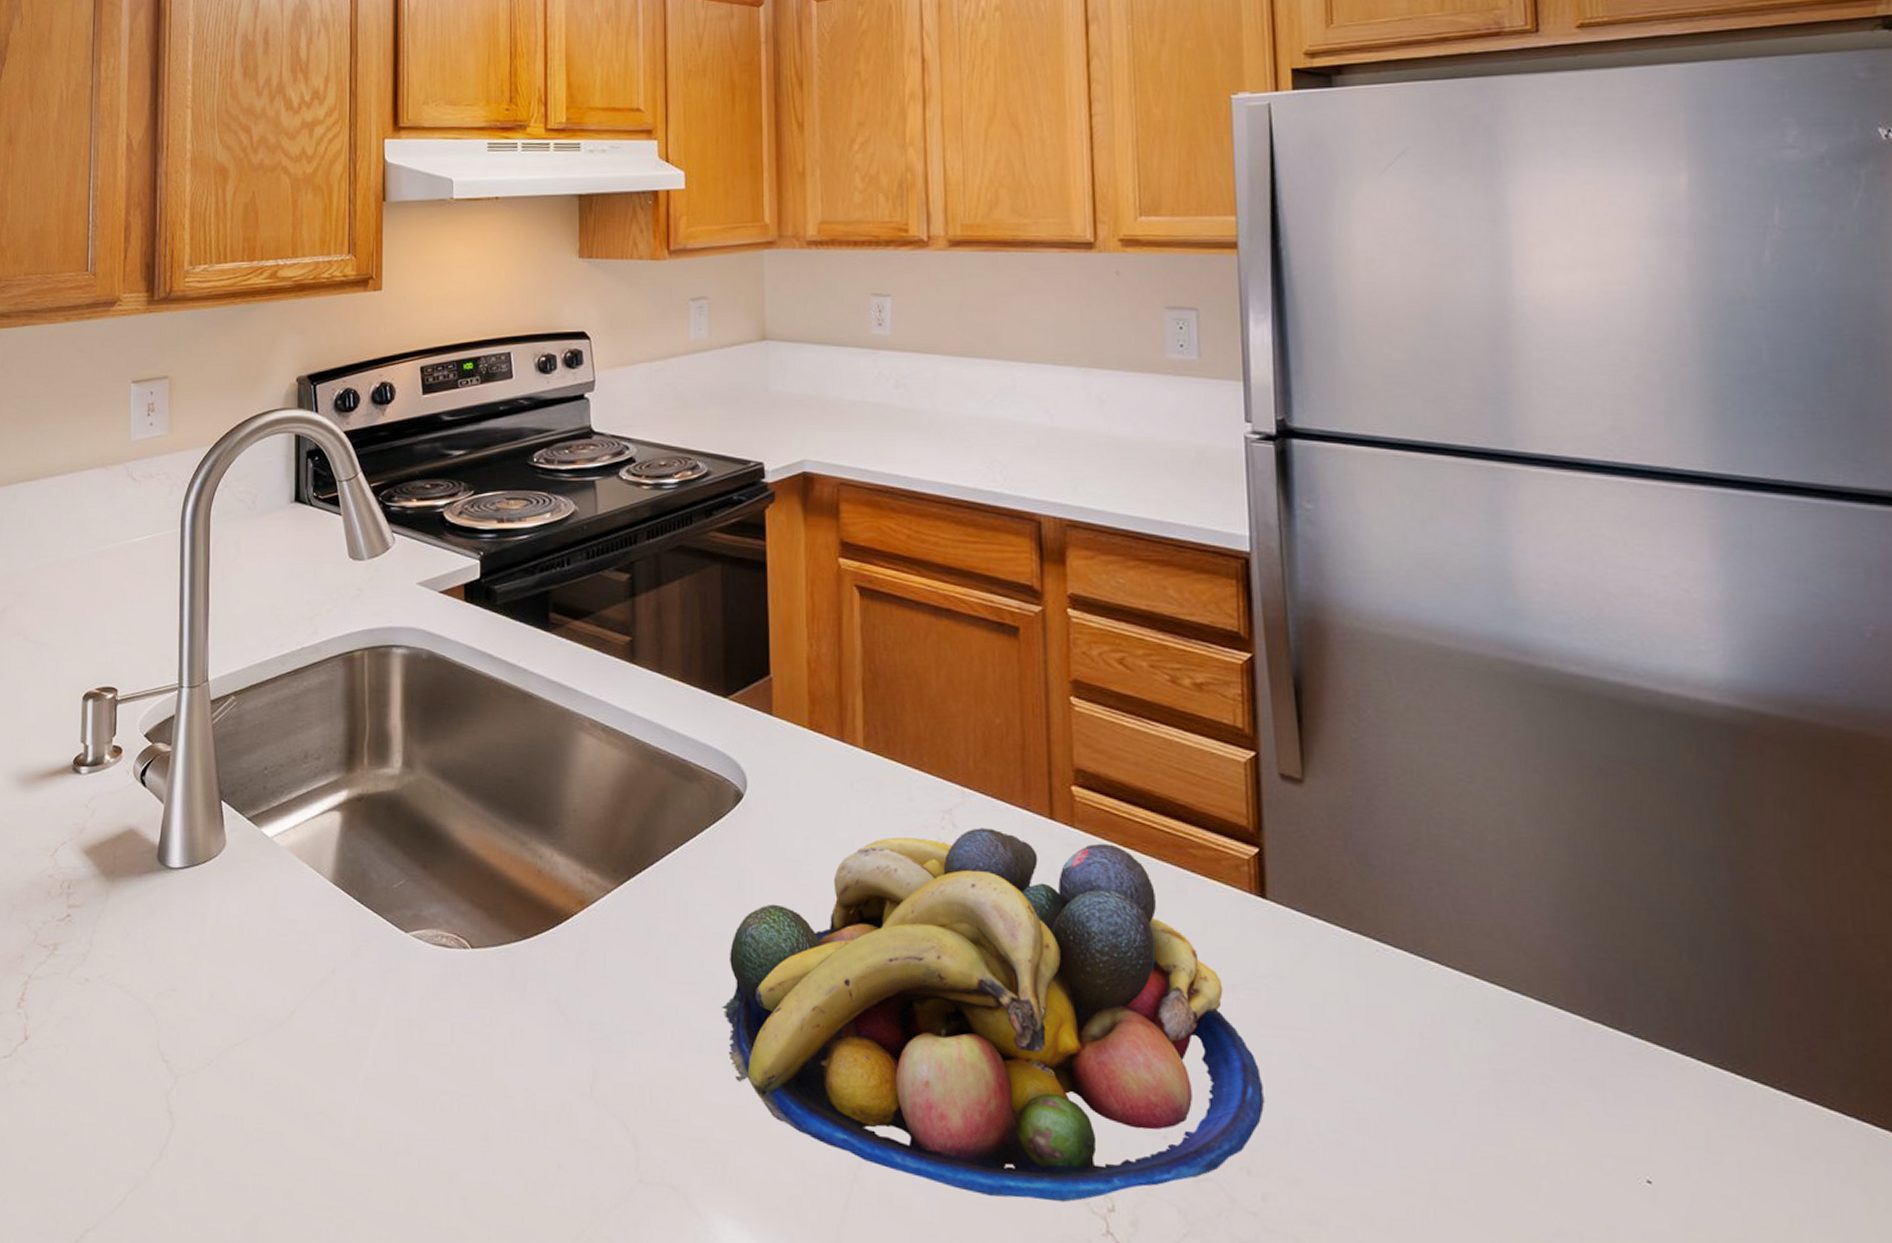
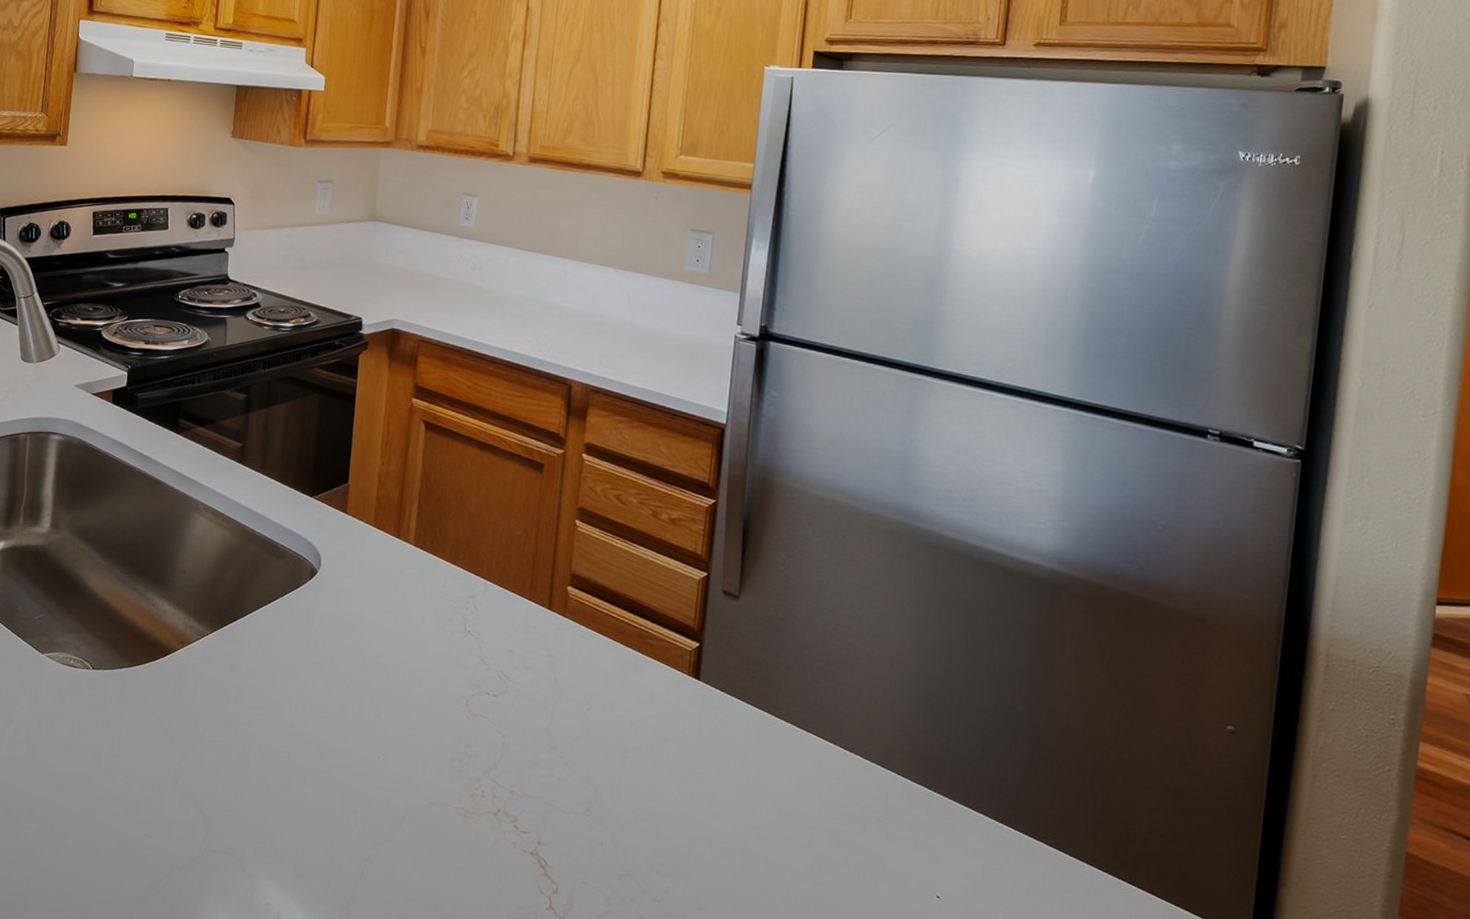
fruit bowl: present [722,828,1264,1203] -> none [283,611,677,885]

